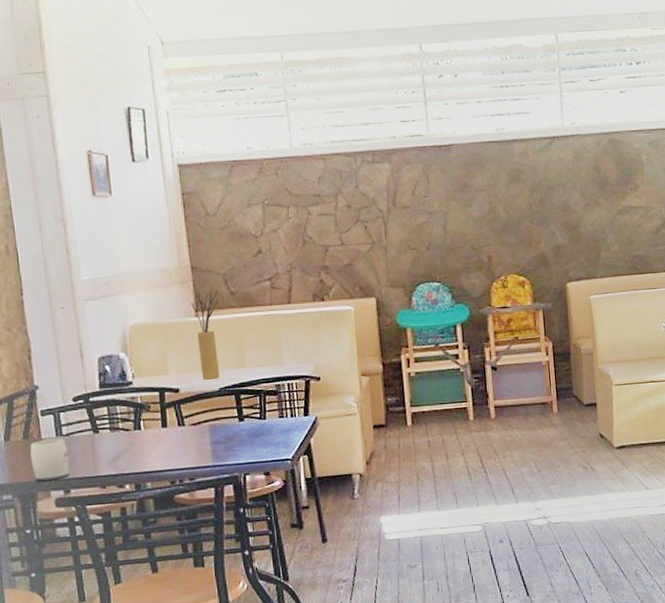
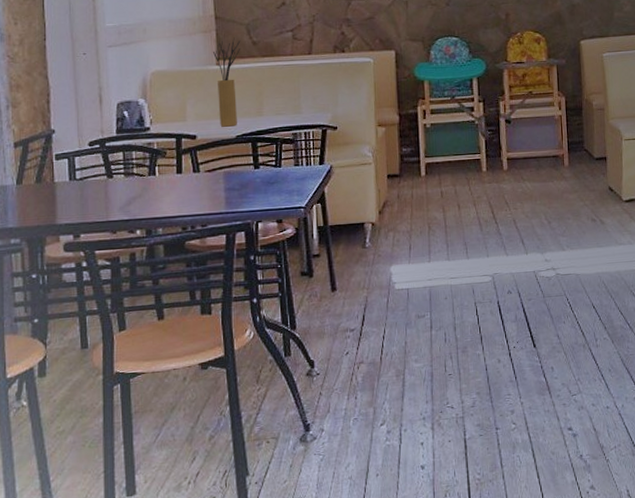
mug: present [30,438,70,481] -> none [42,182,81,225]

